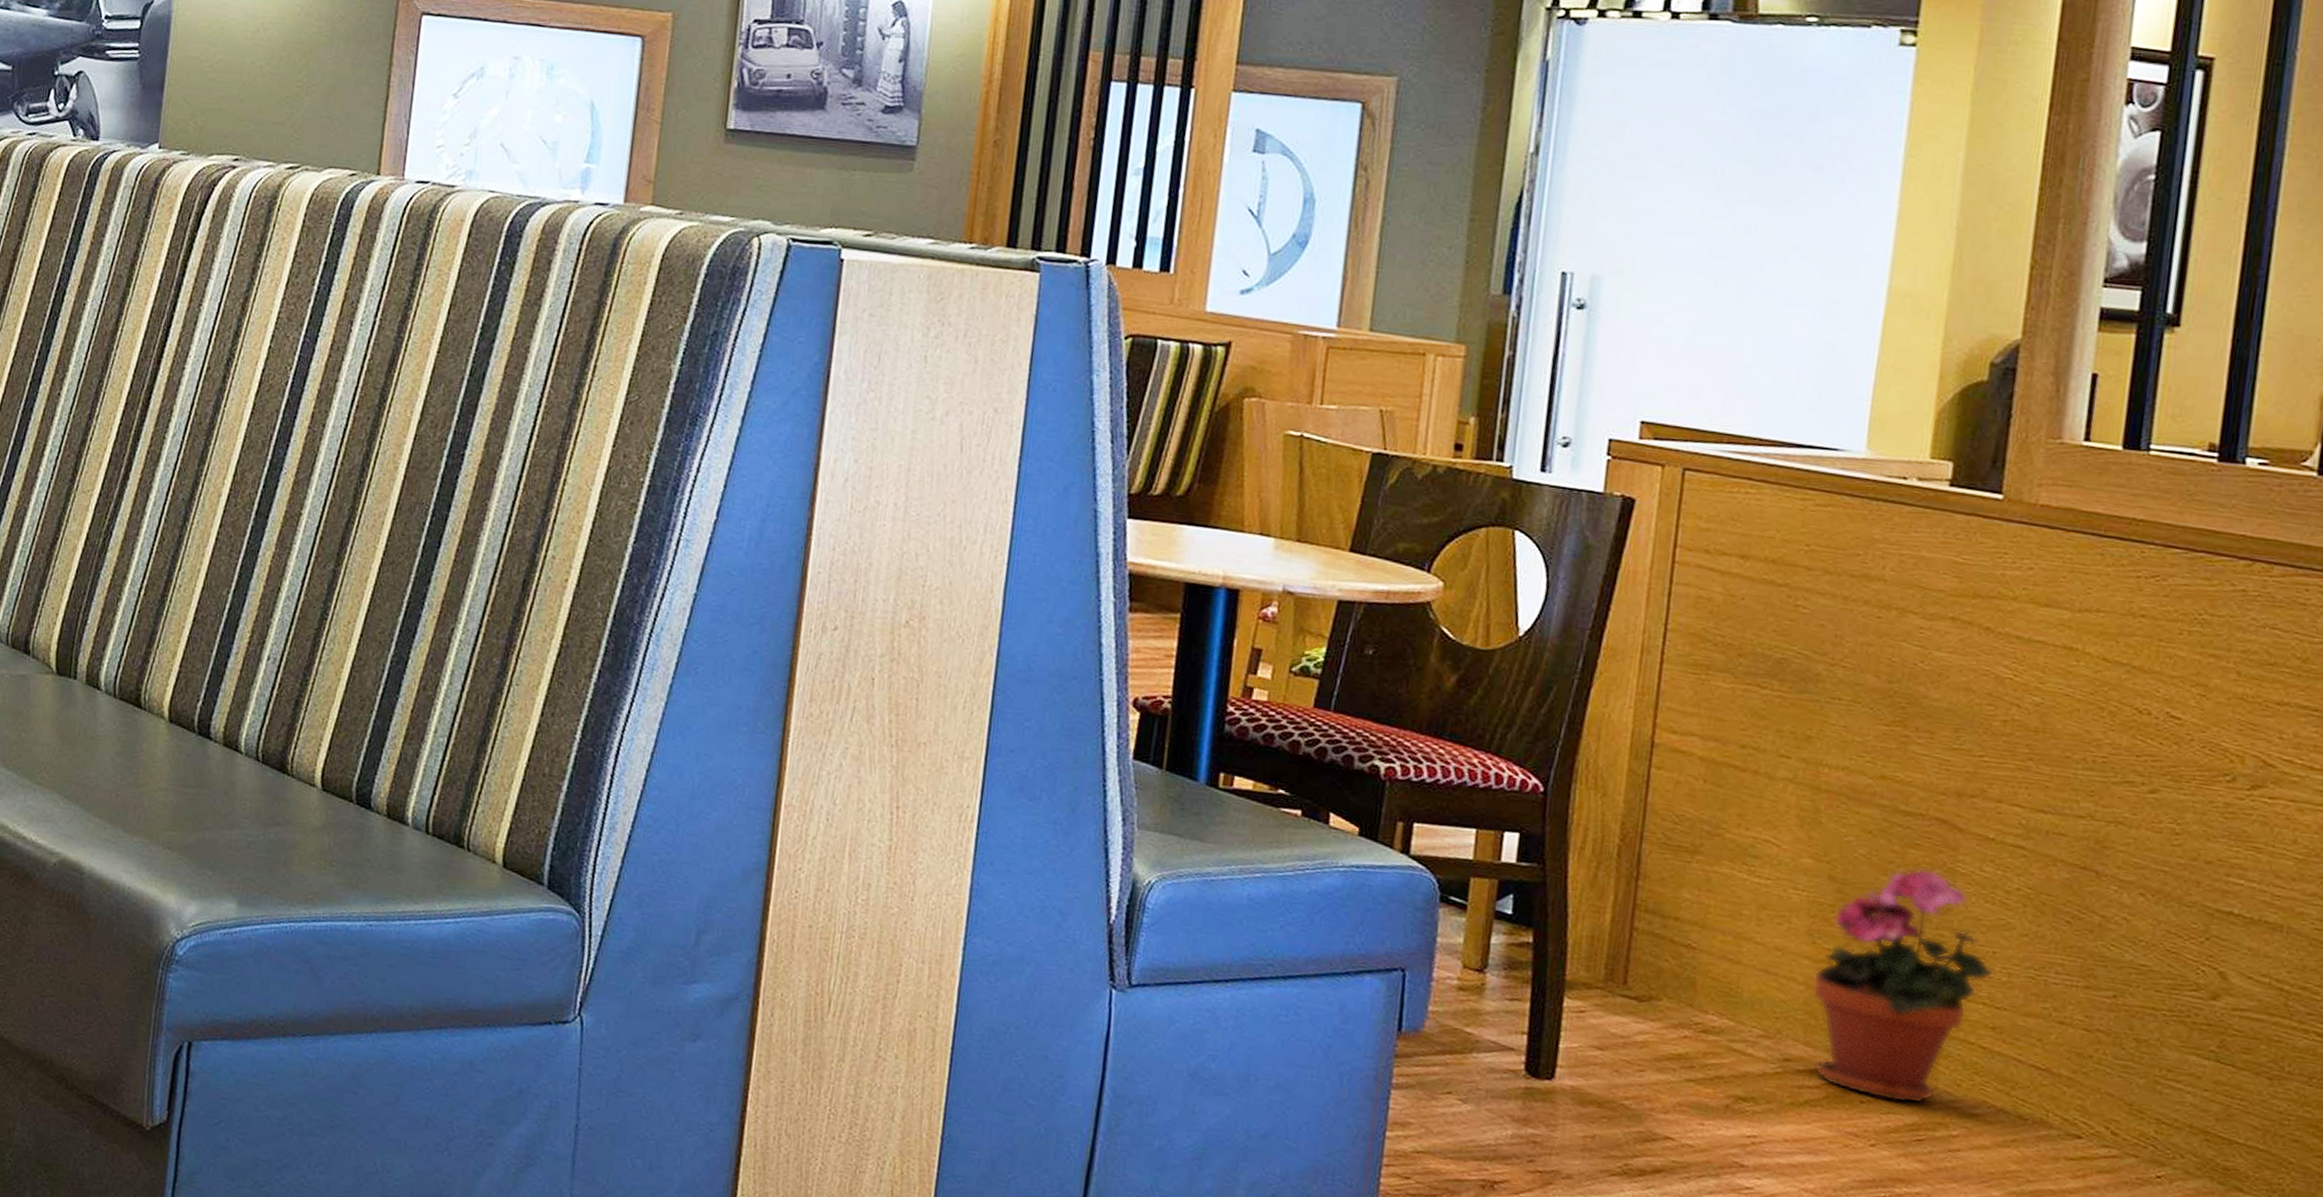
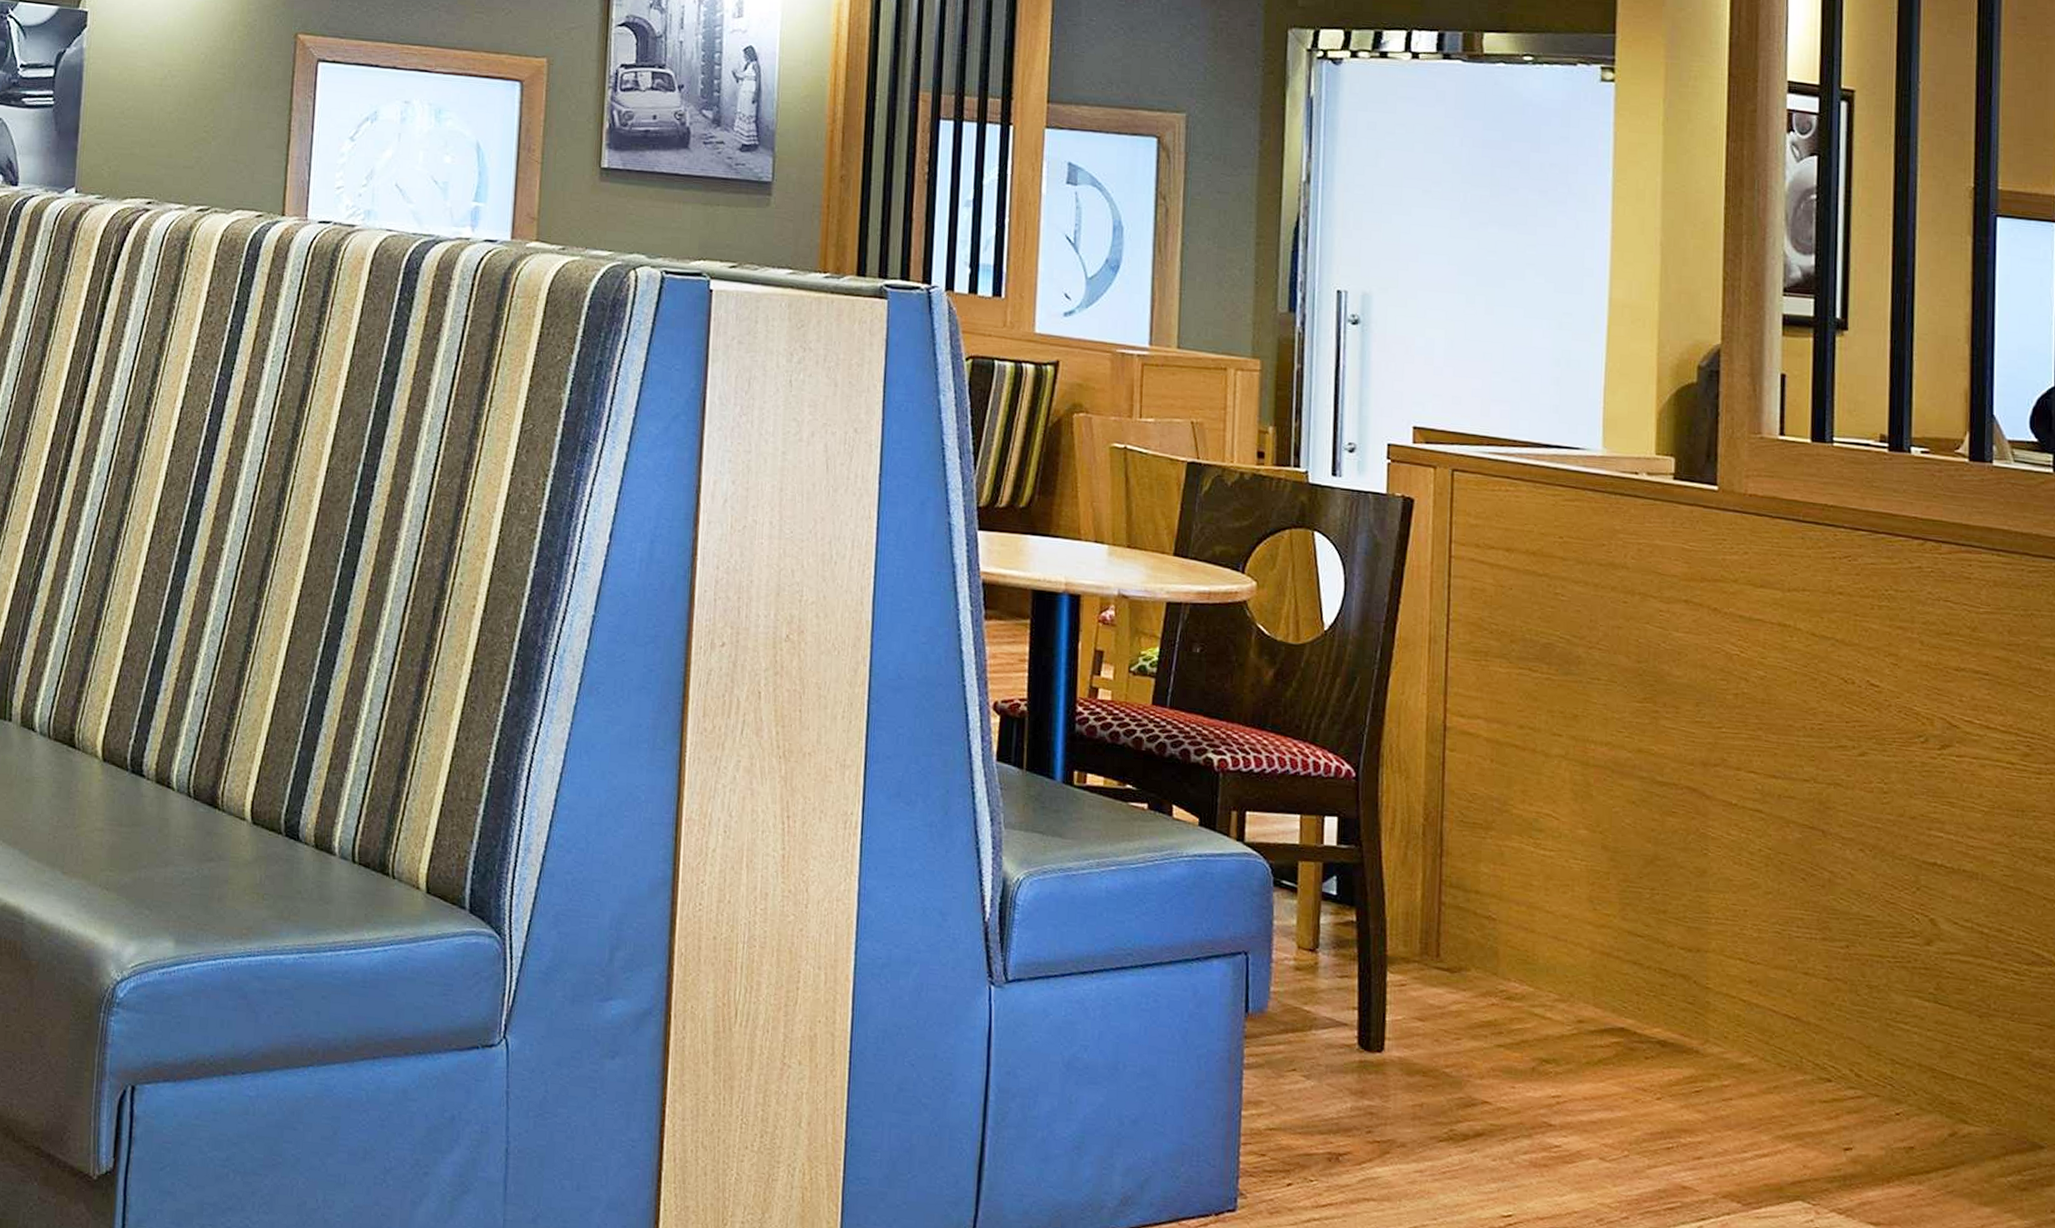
potted plant: present [1812,867,1993,1104] -> none [1596,834,1746,1057]

